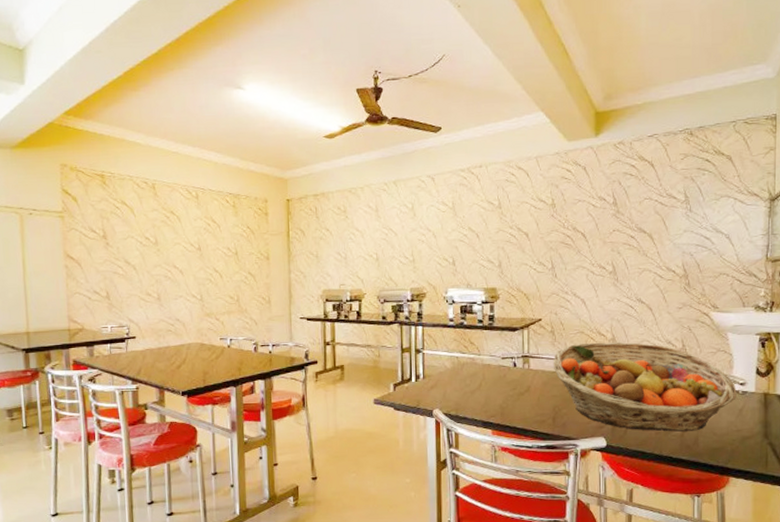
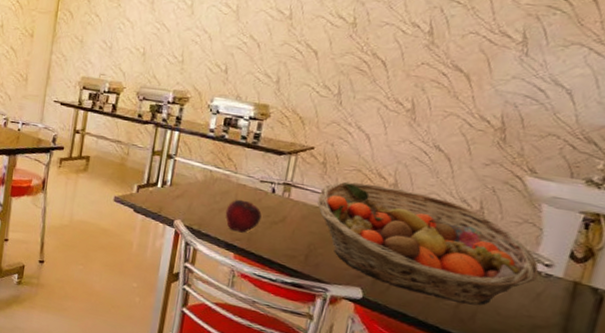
fruit: none [477,378,509,409] -> present [225,199,262,233]

